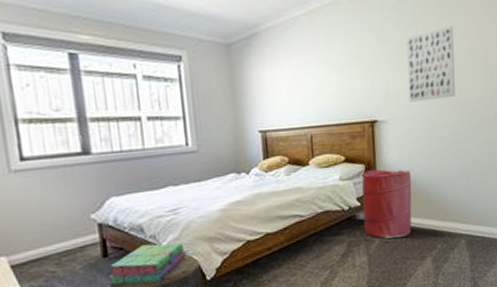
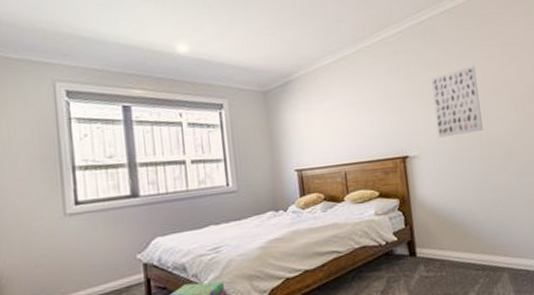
laundry hamper: present [362,169,412,239] -> none [396,203,451,274]

